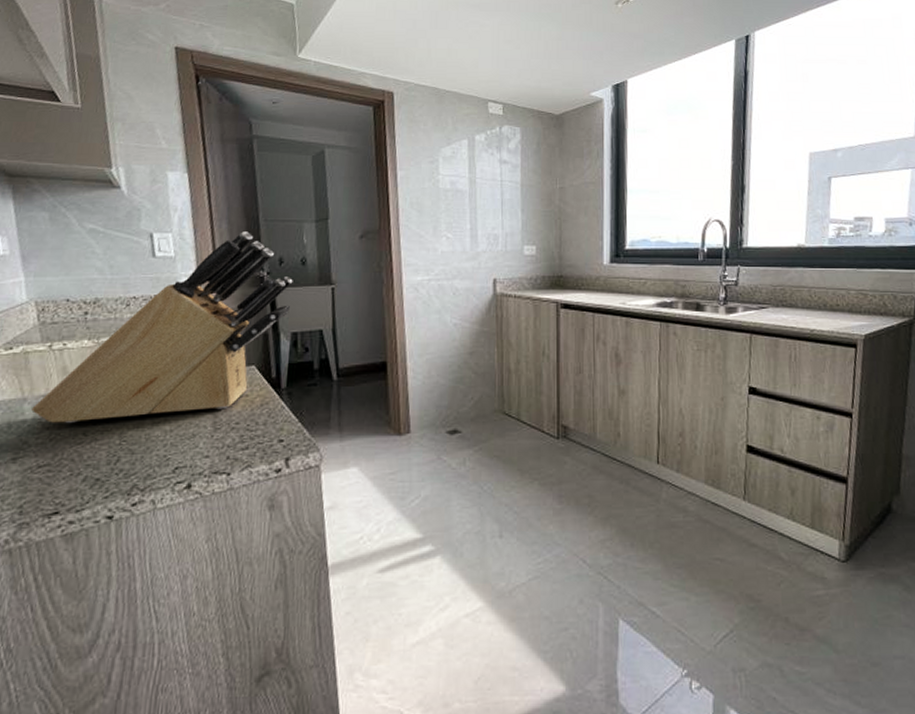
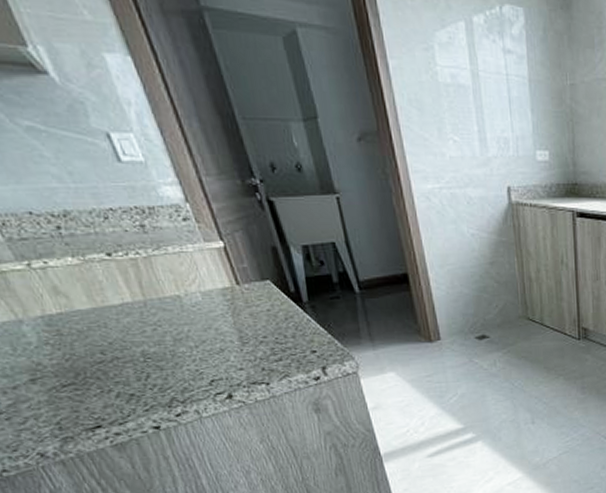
knife block: present [31,231,293,423] -> none [32,132,295,344]

